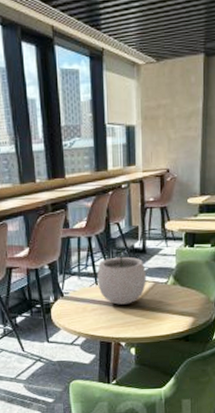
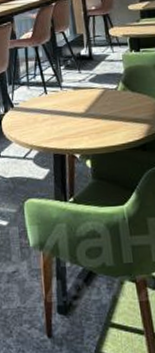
plant pot: present [97,245,146,305] -> none [46,54,96,114]

